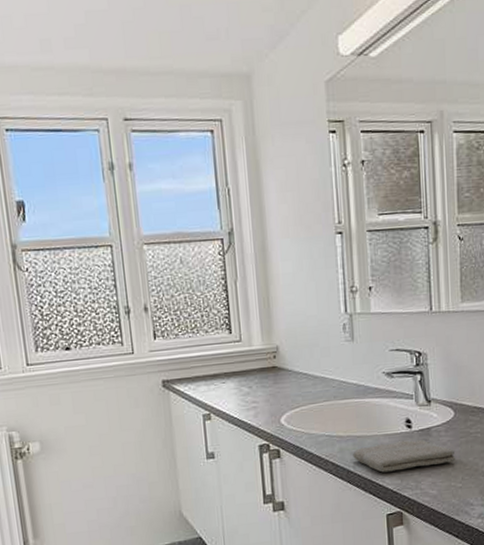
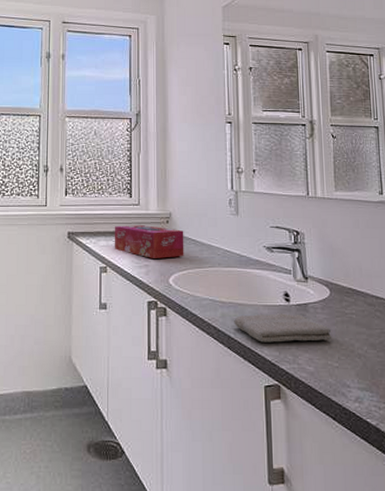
tissue box: none [214,363,296,399] -> present [114,225,184,258]

